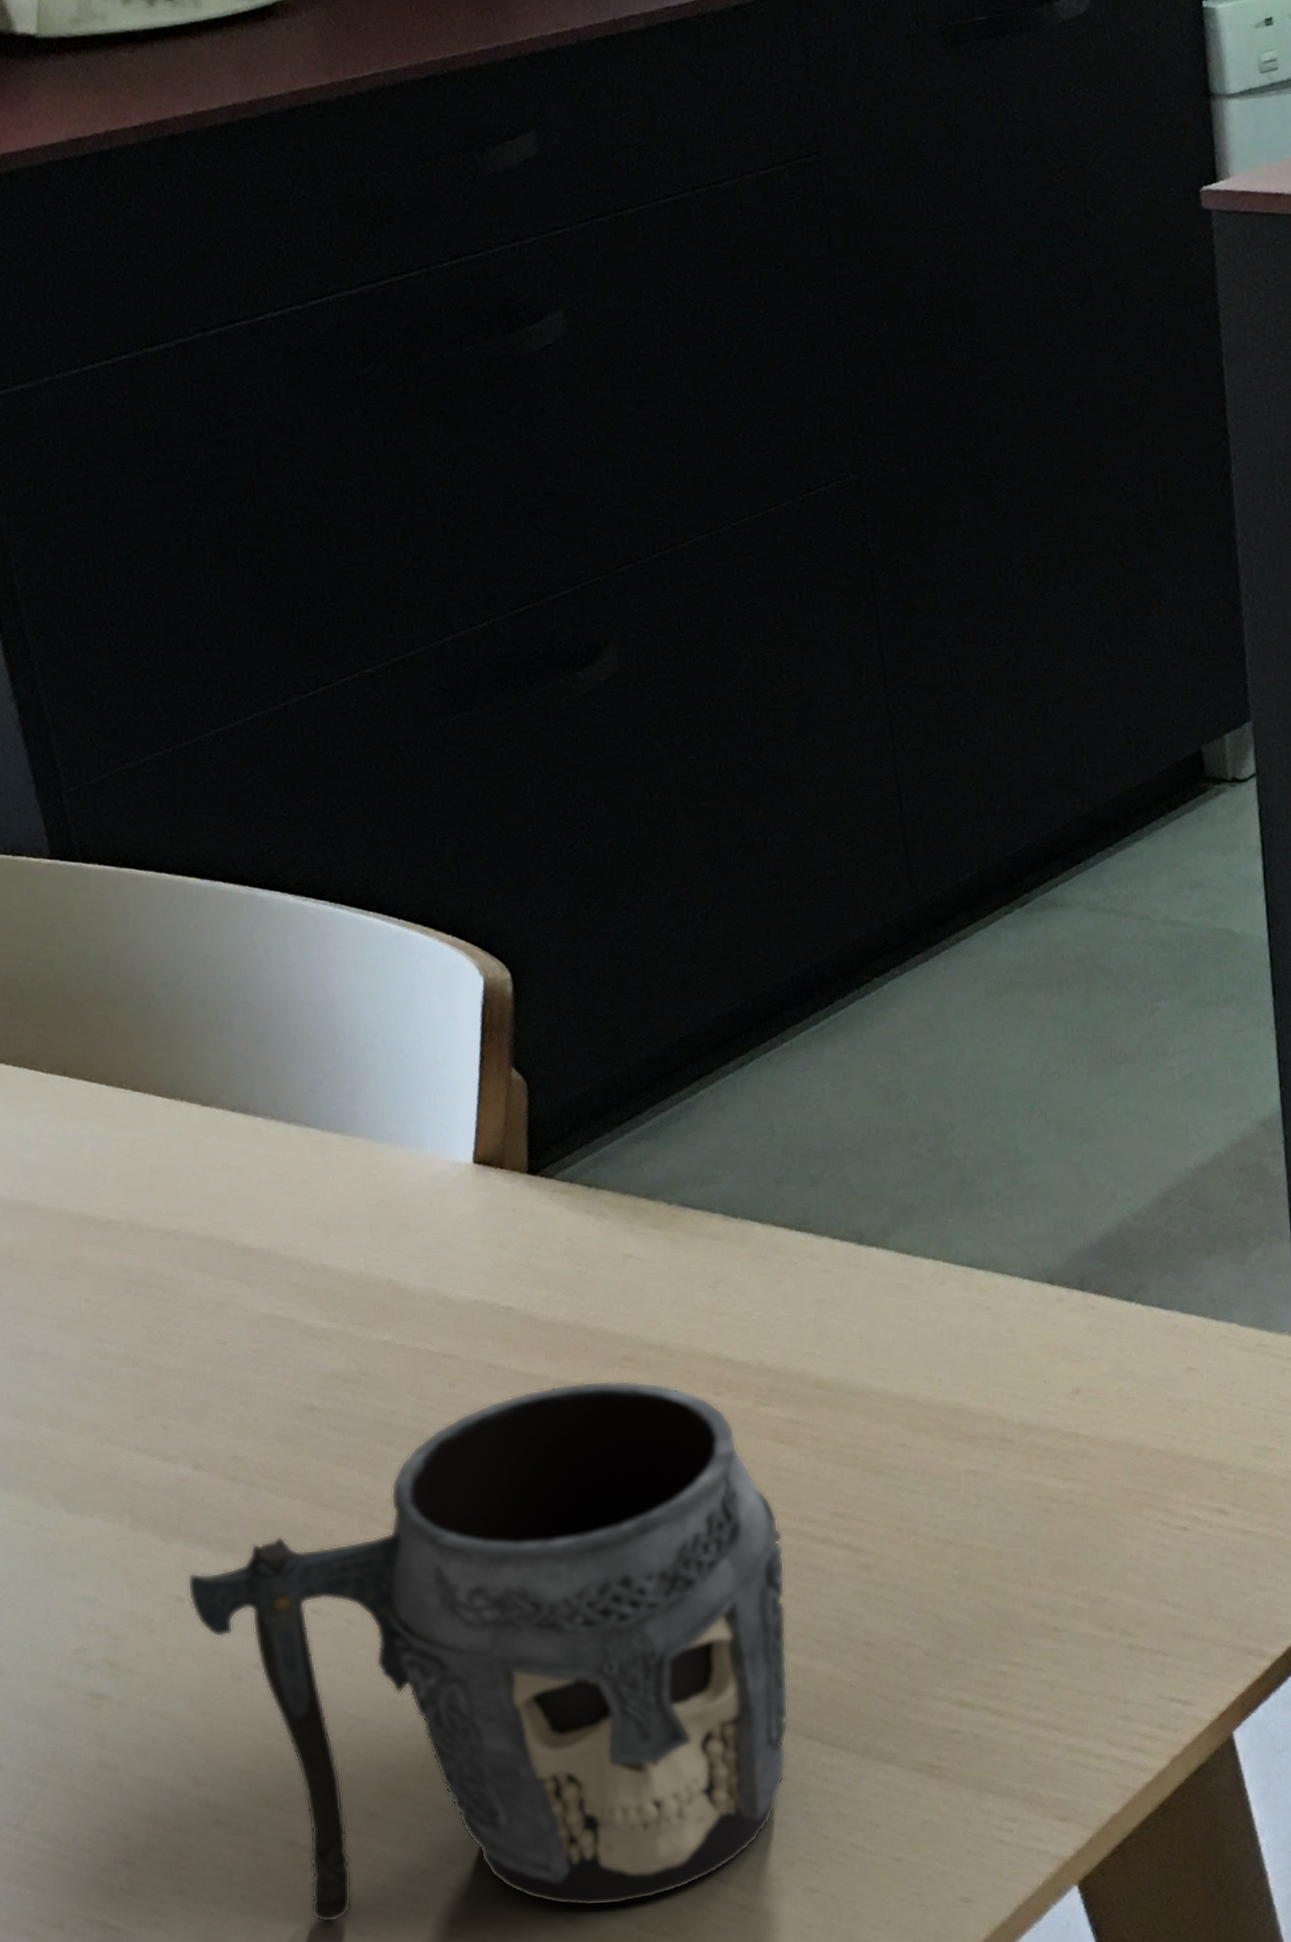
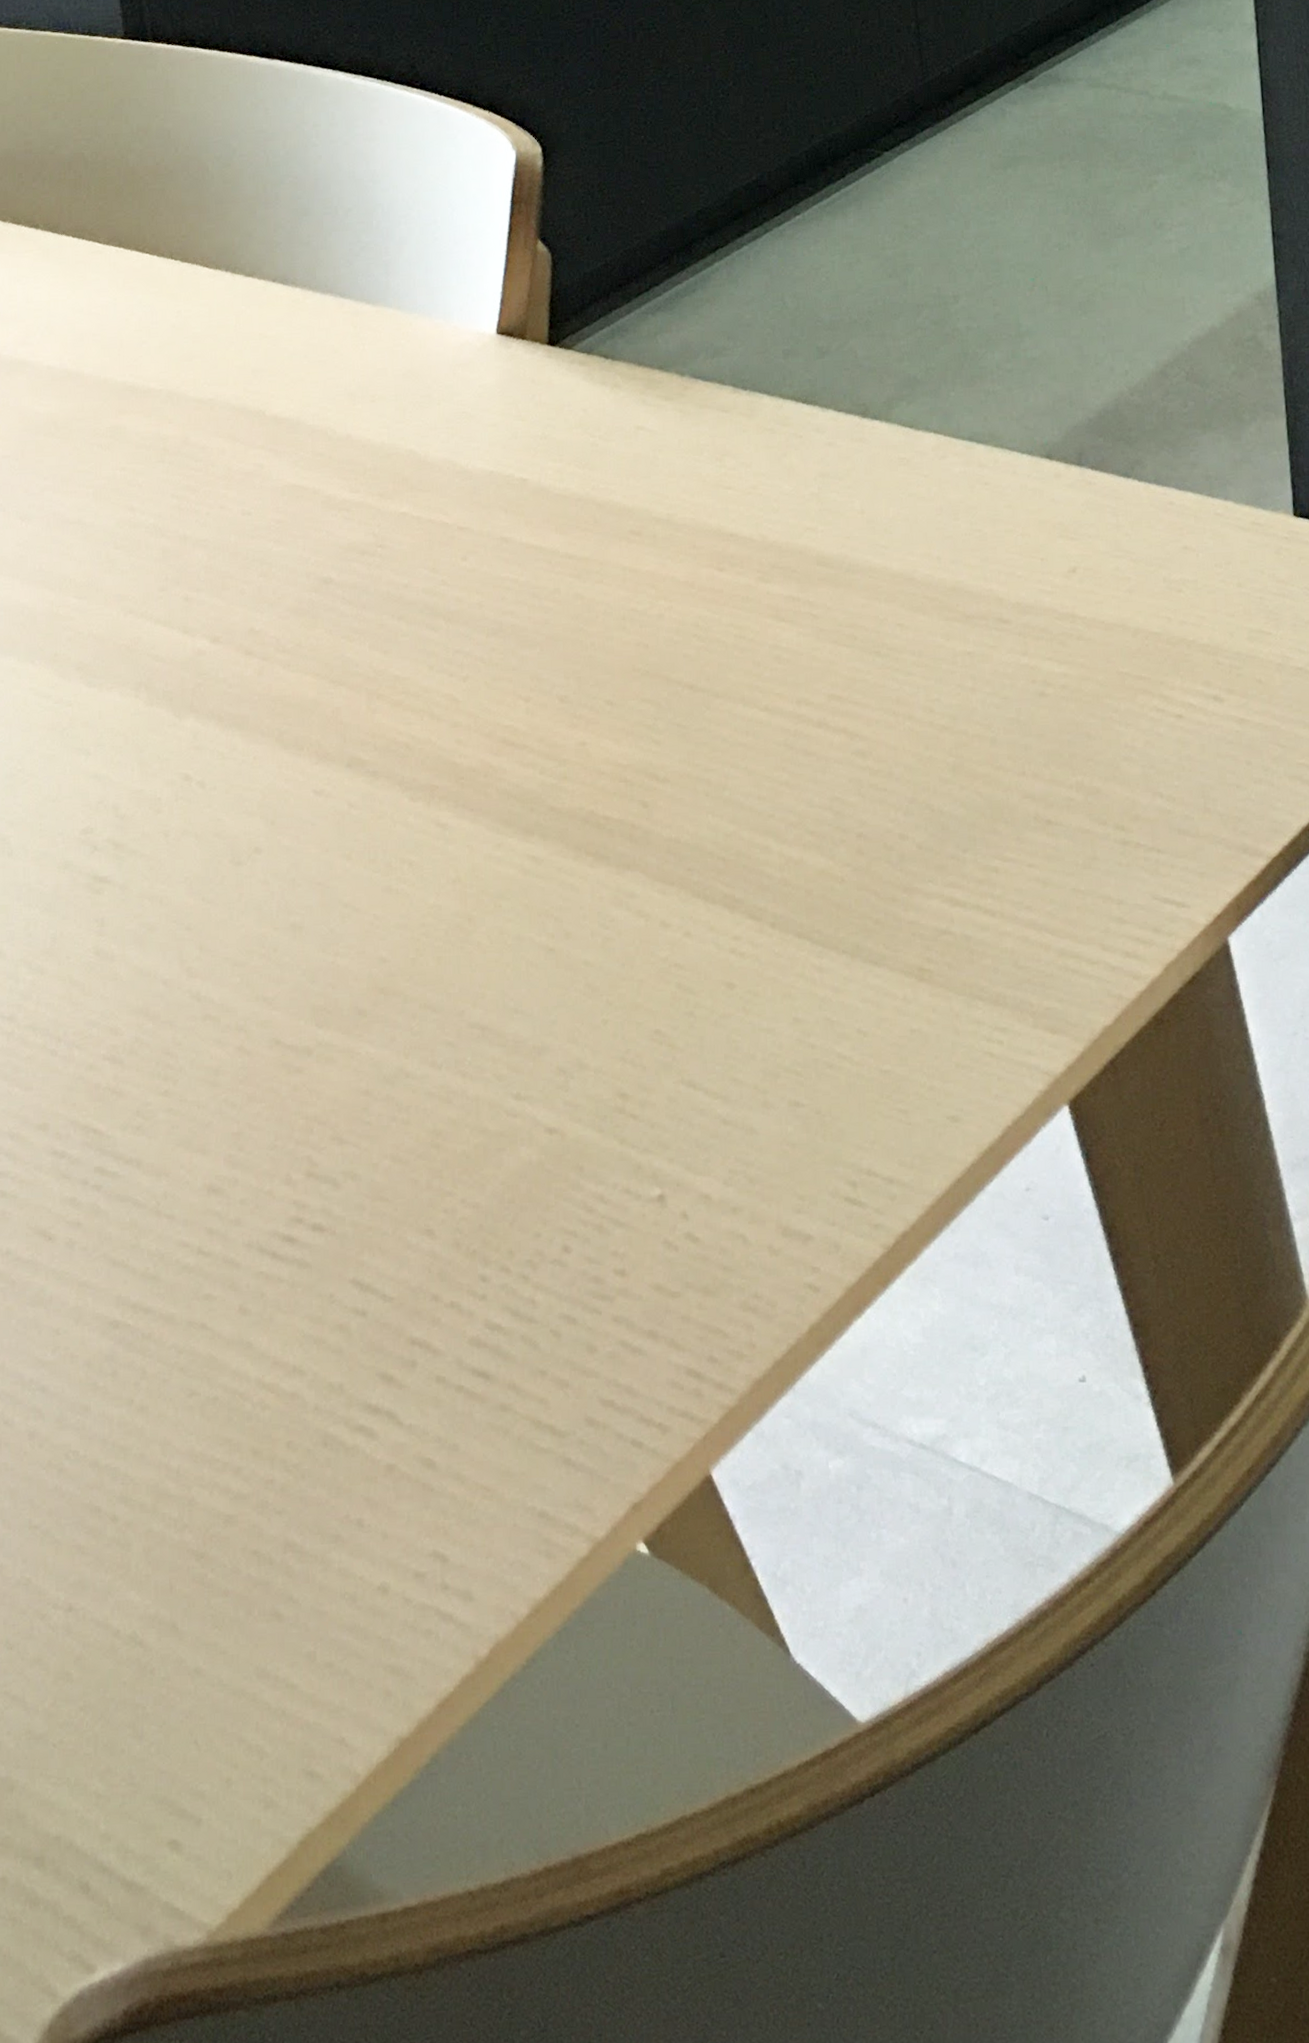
mug: present [187,1380,789,1923] -> none [196,555,781,1130]

